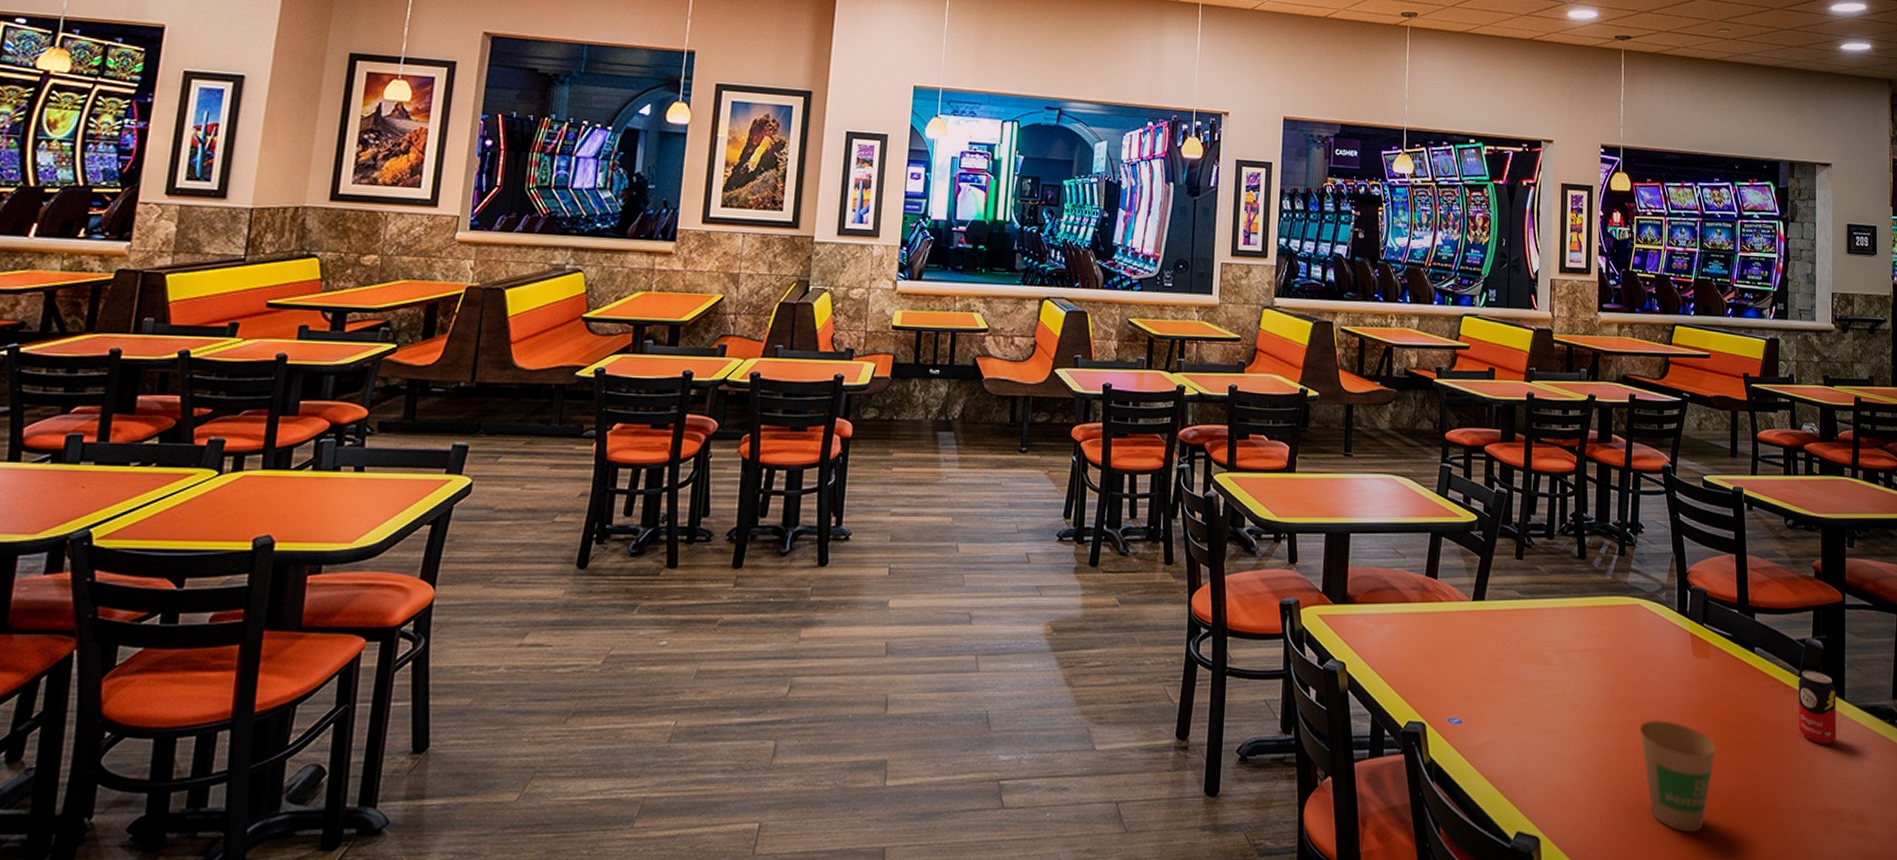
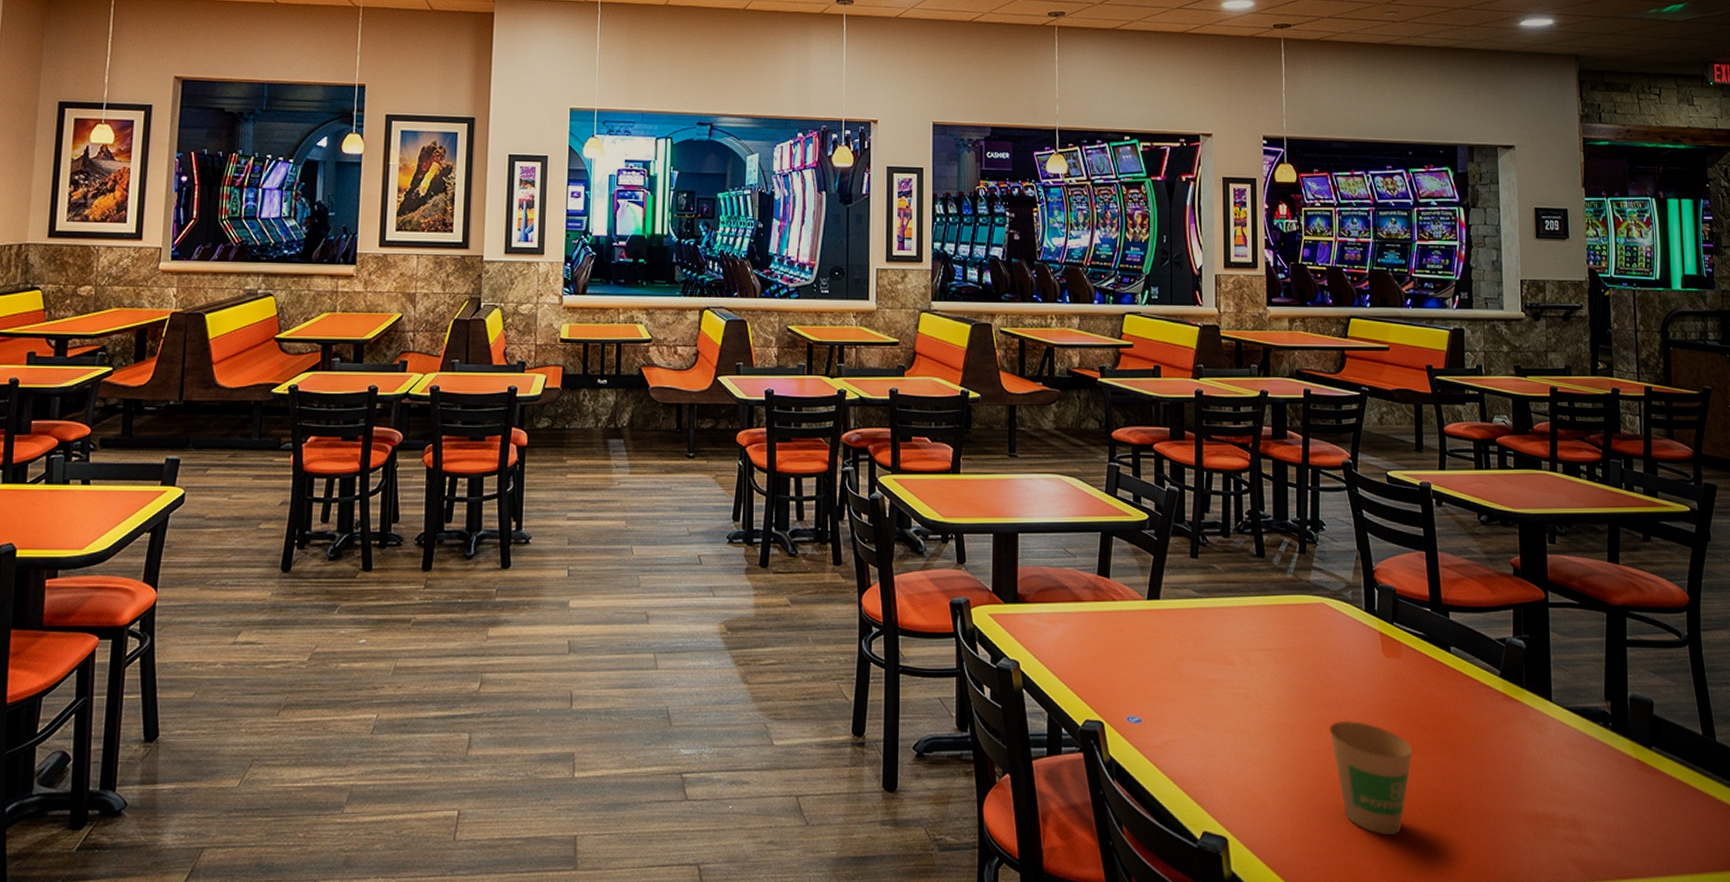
beverage can: present [1798,670,1837,745] -> none [1500,670,1544,748]

